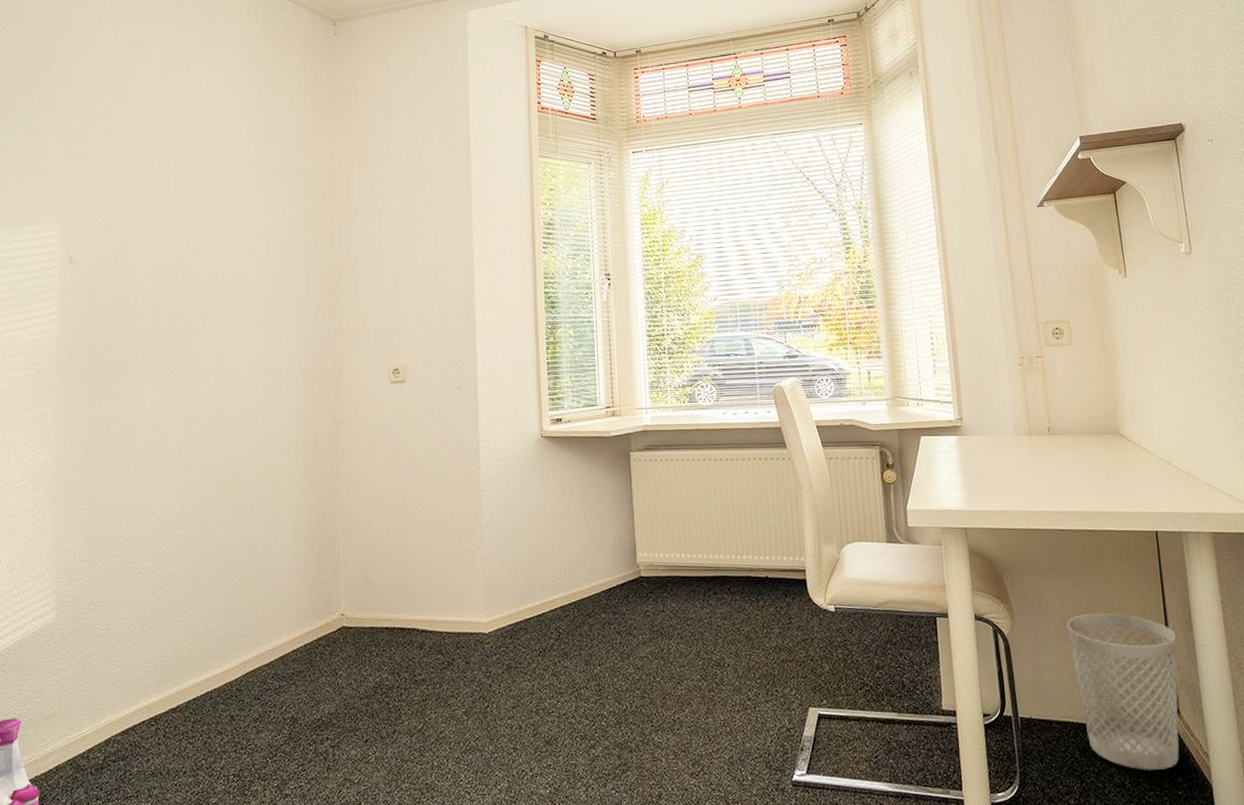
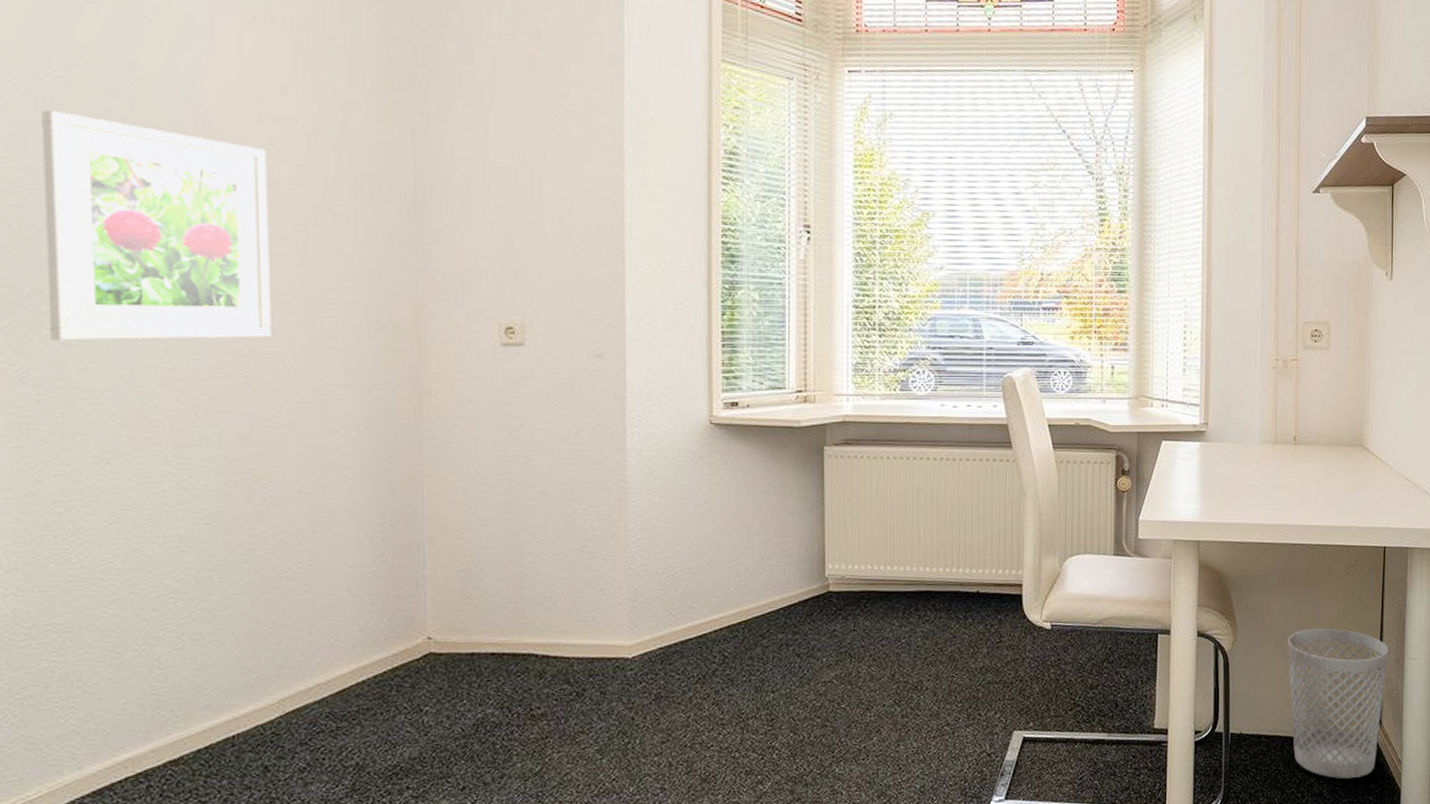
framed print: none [111,241,242,397] -> present [41,109,271,341]

